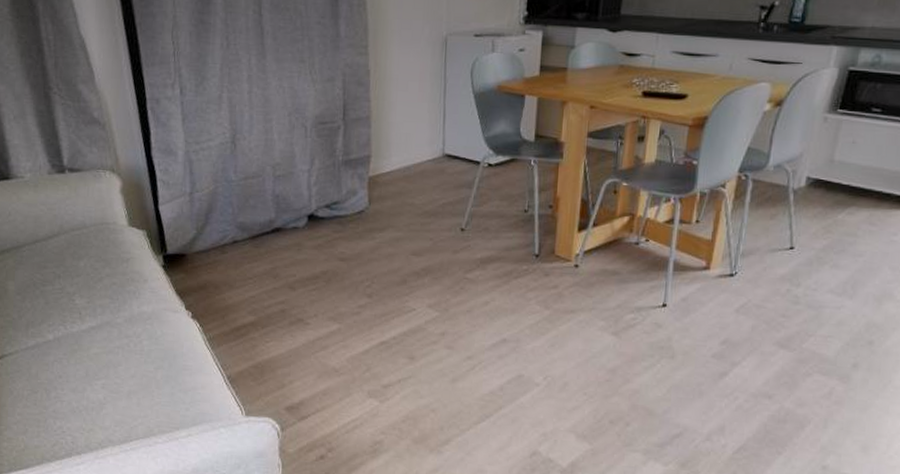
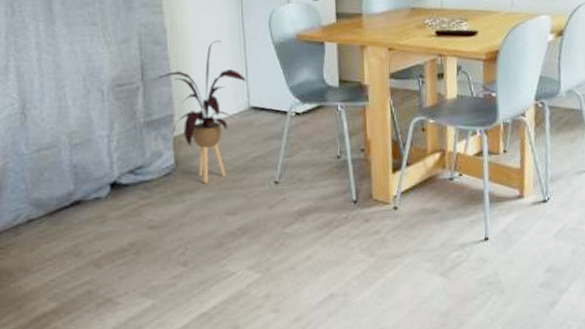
house plant: none [359,86,444,224] -> present [159,40,248,184]

